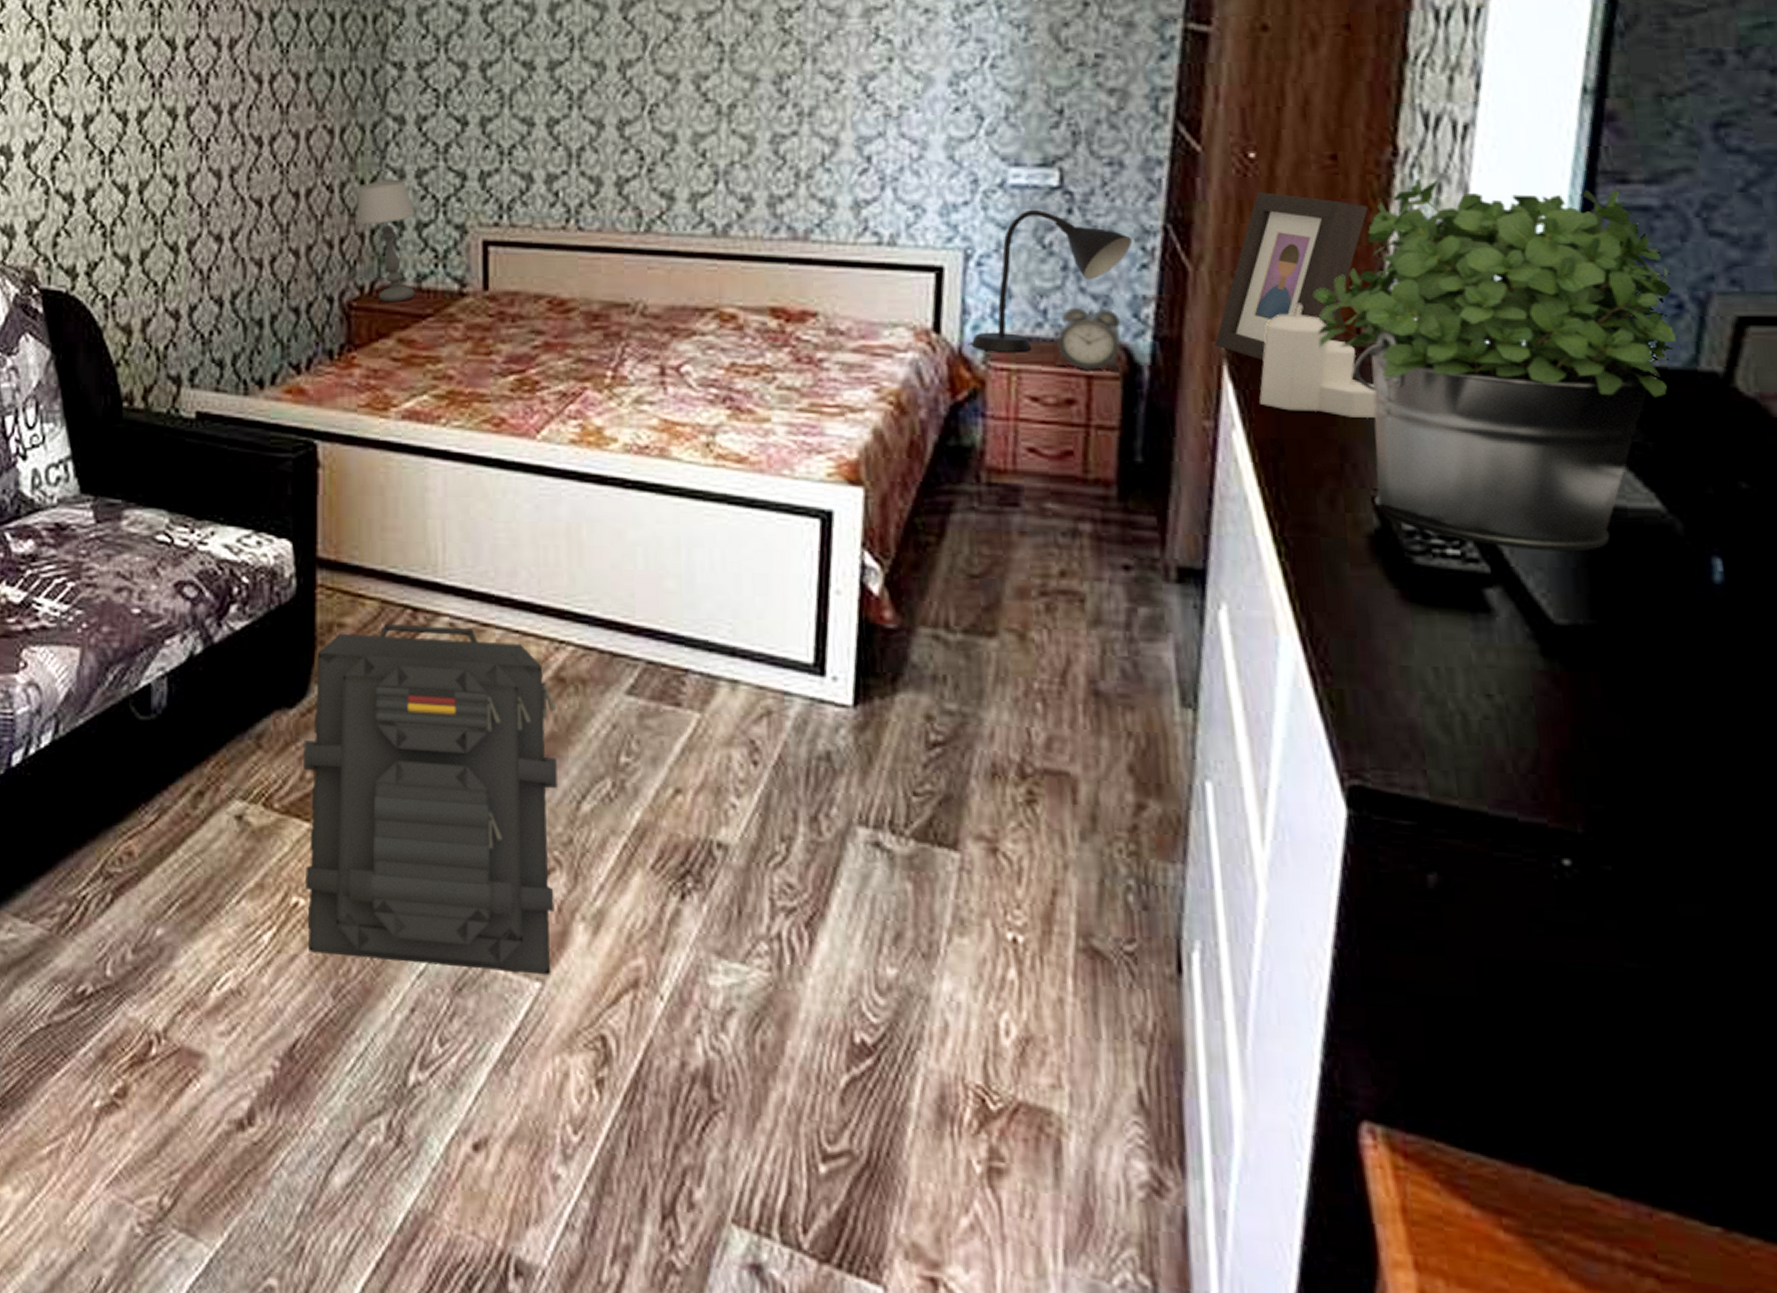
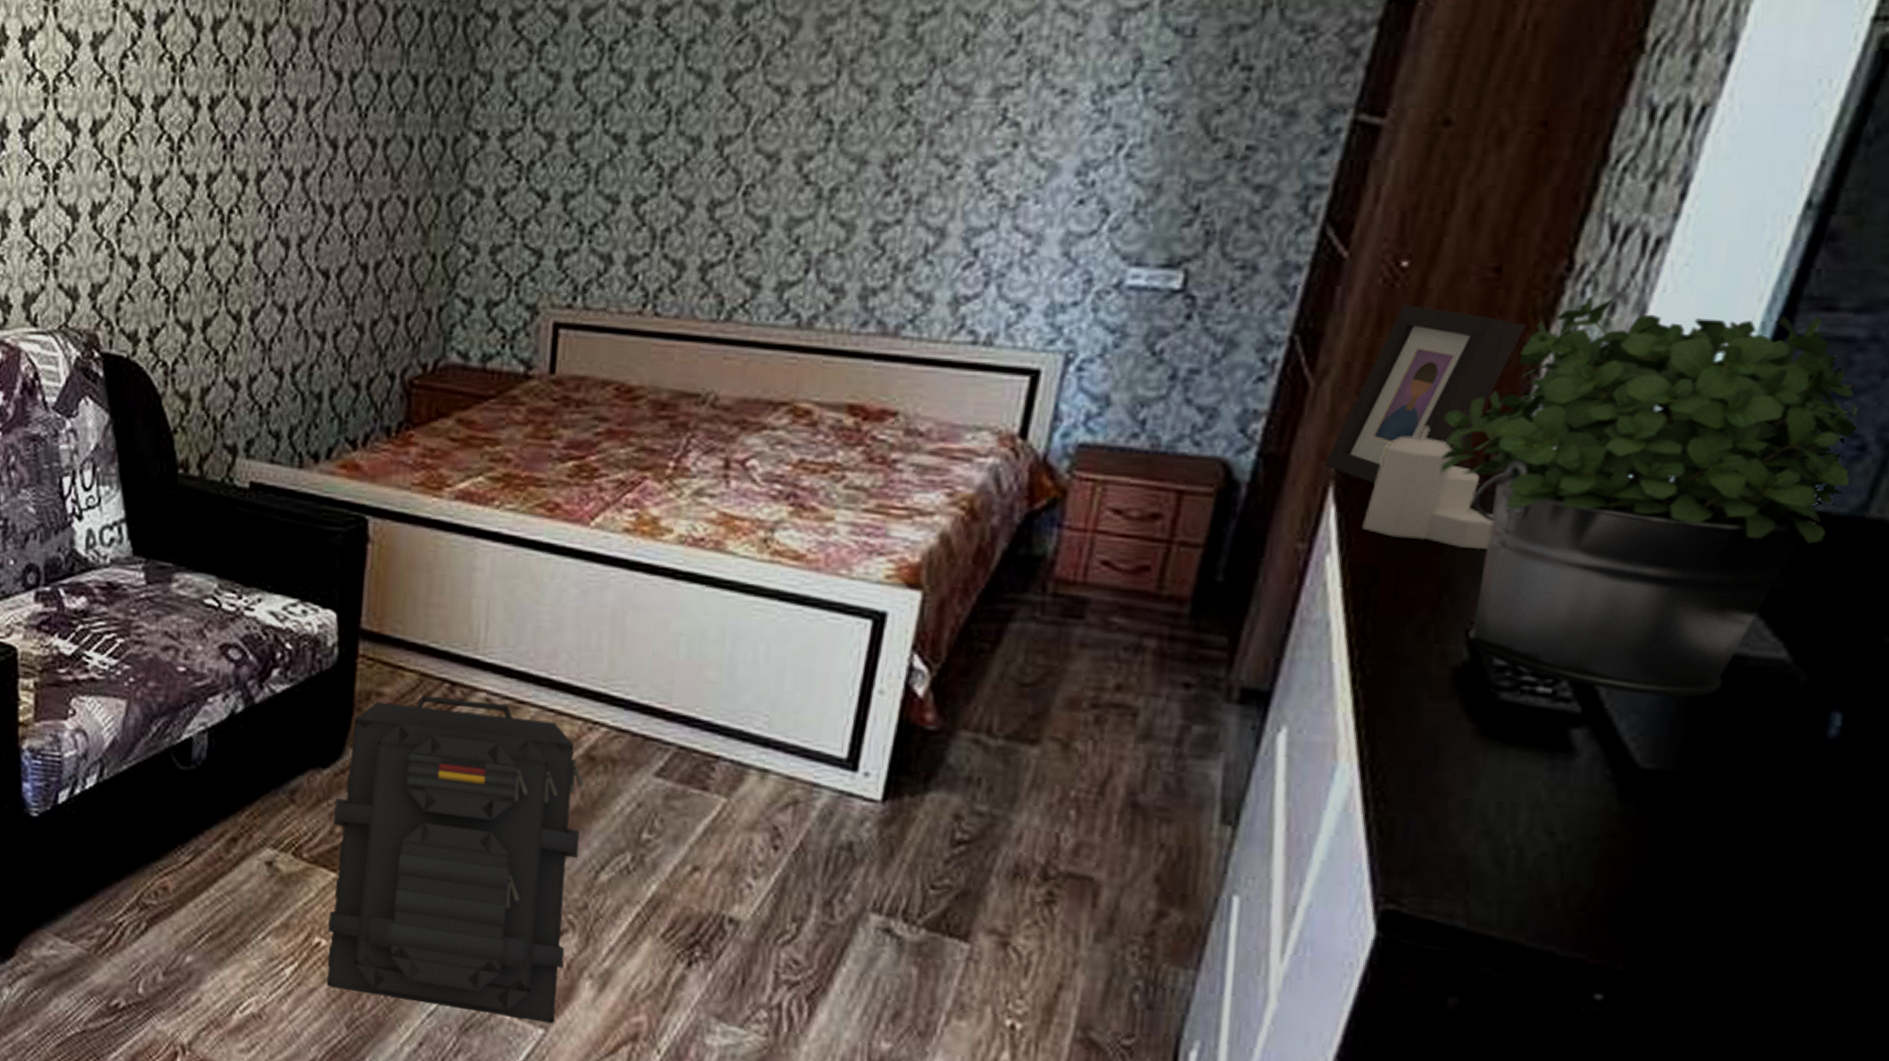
table lamp: present [357,179,415,303] -> none [425,255,486,383]
desk lamp: present [967,209,1133,353] -> none [1054,313,1254,464]
alarm clock: present [1054,307,1122,373] -> none [1144,418,1224,489]

